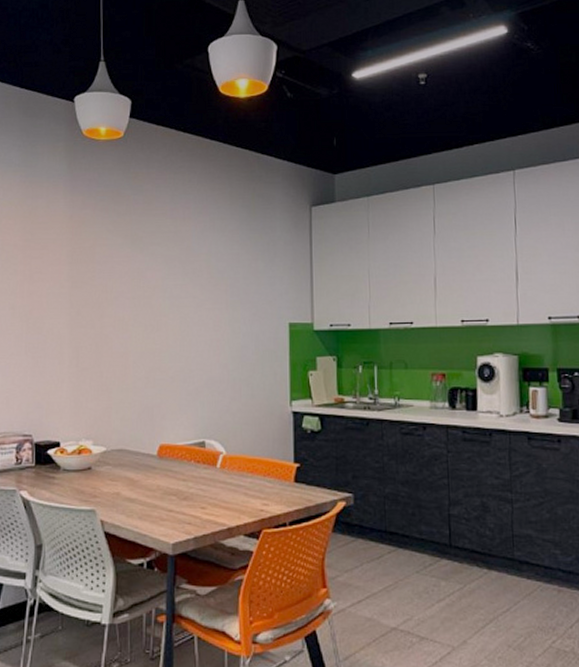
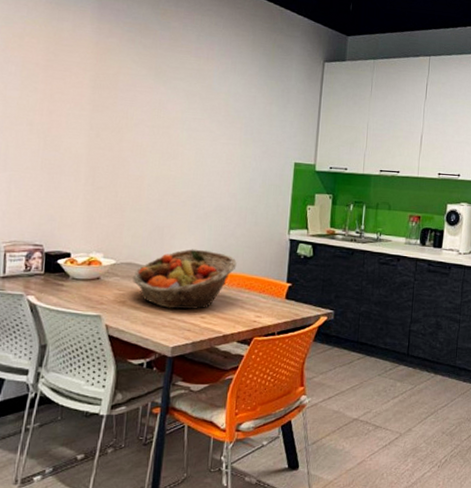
fruit basket: none [124,429,236,500] -> present [132,249,237,310]

